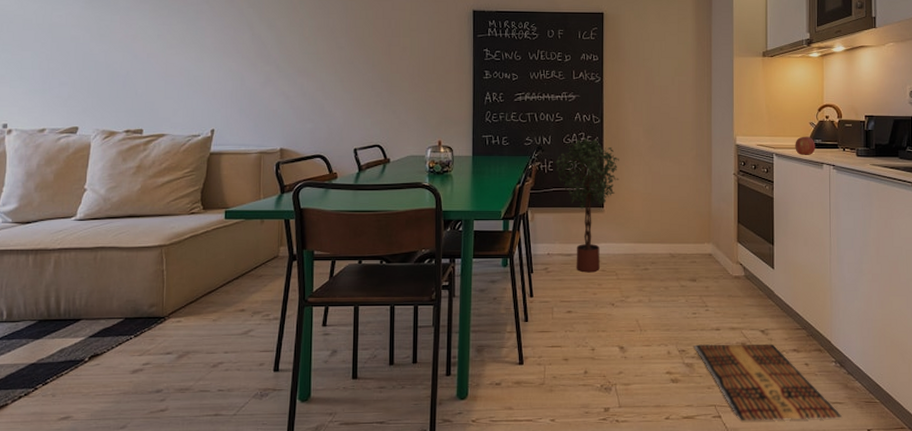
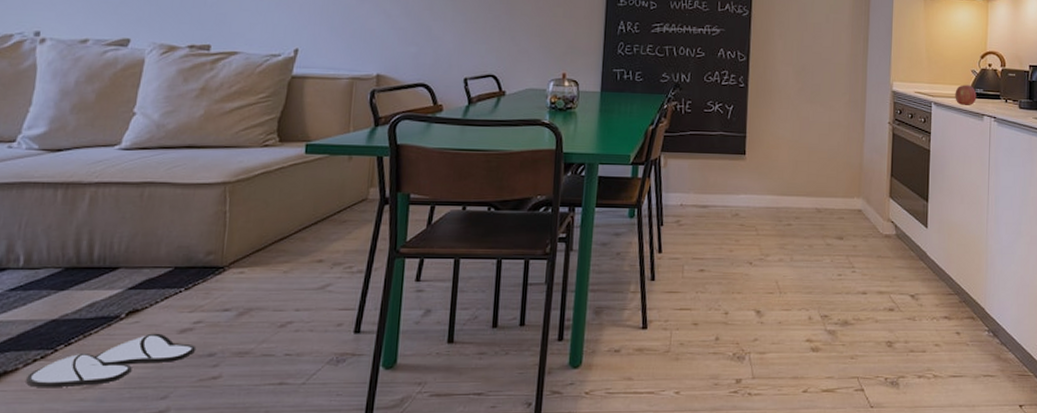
slippers: none [14,373,147,420] -> present [26,333,197,388]
potted tree: present [554,138,619,273] -> none [693,77,765,227]
doormat: present [694,343,842,421] -> none [838,308,993,395]

